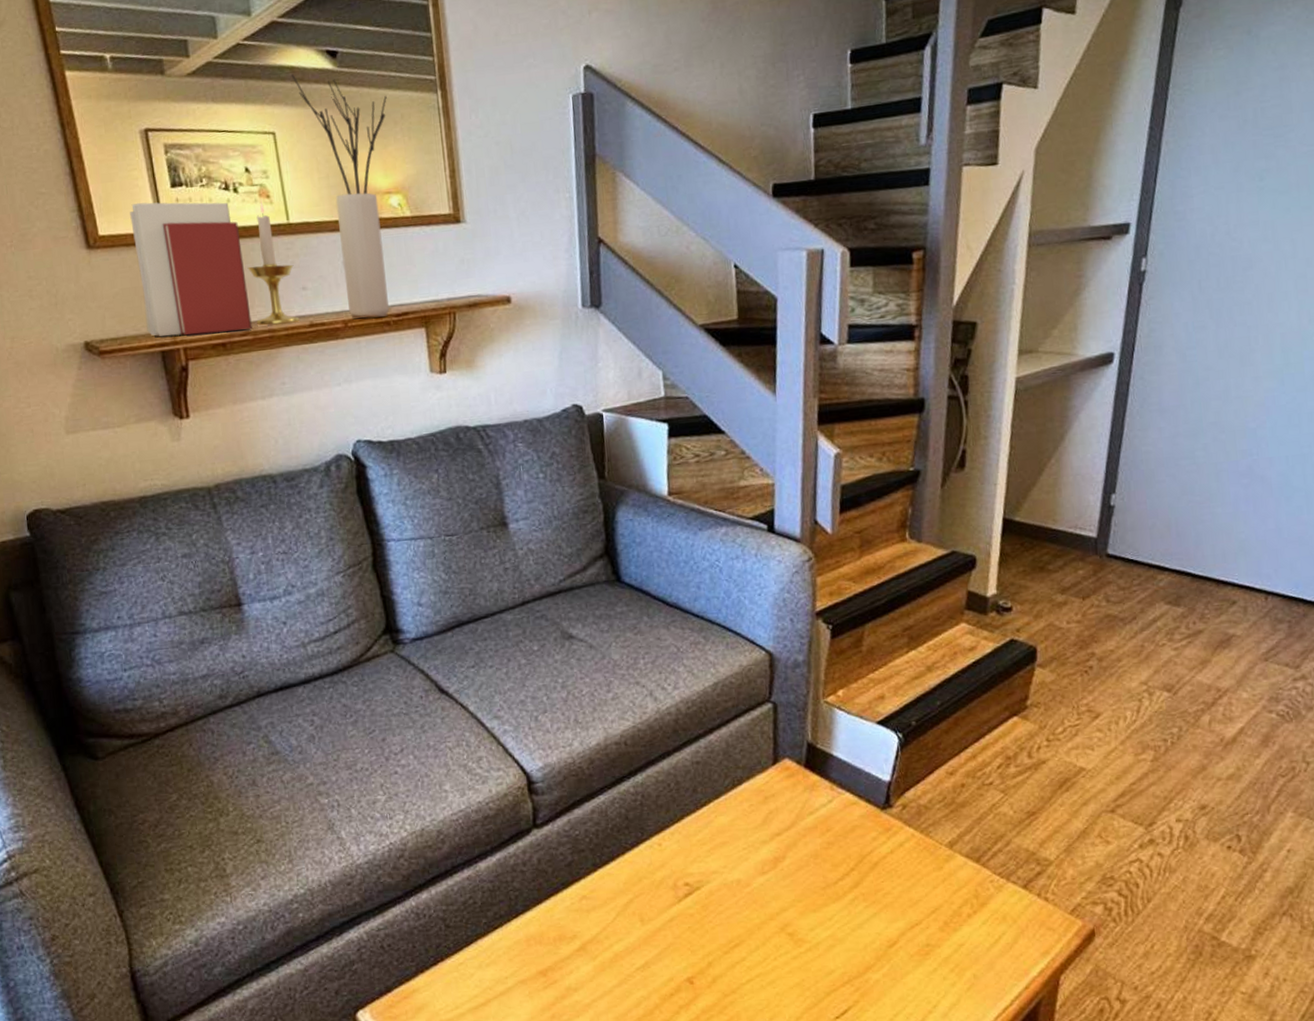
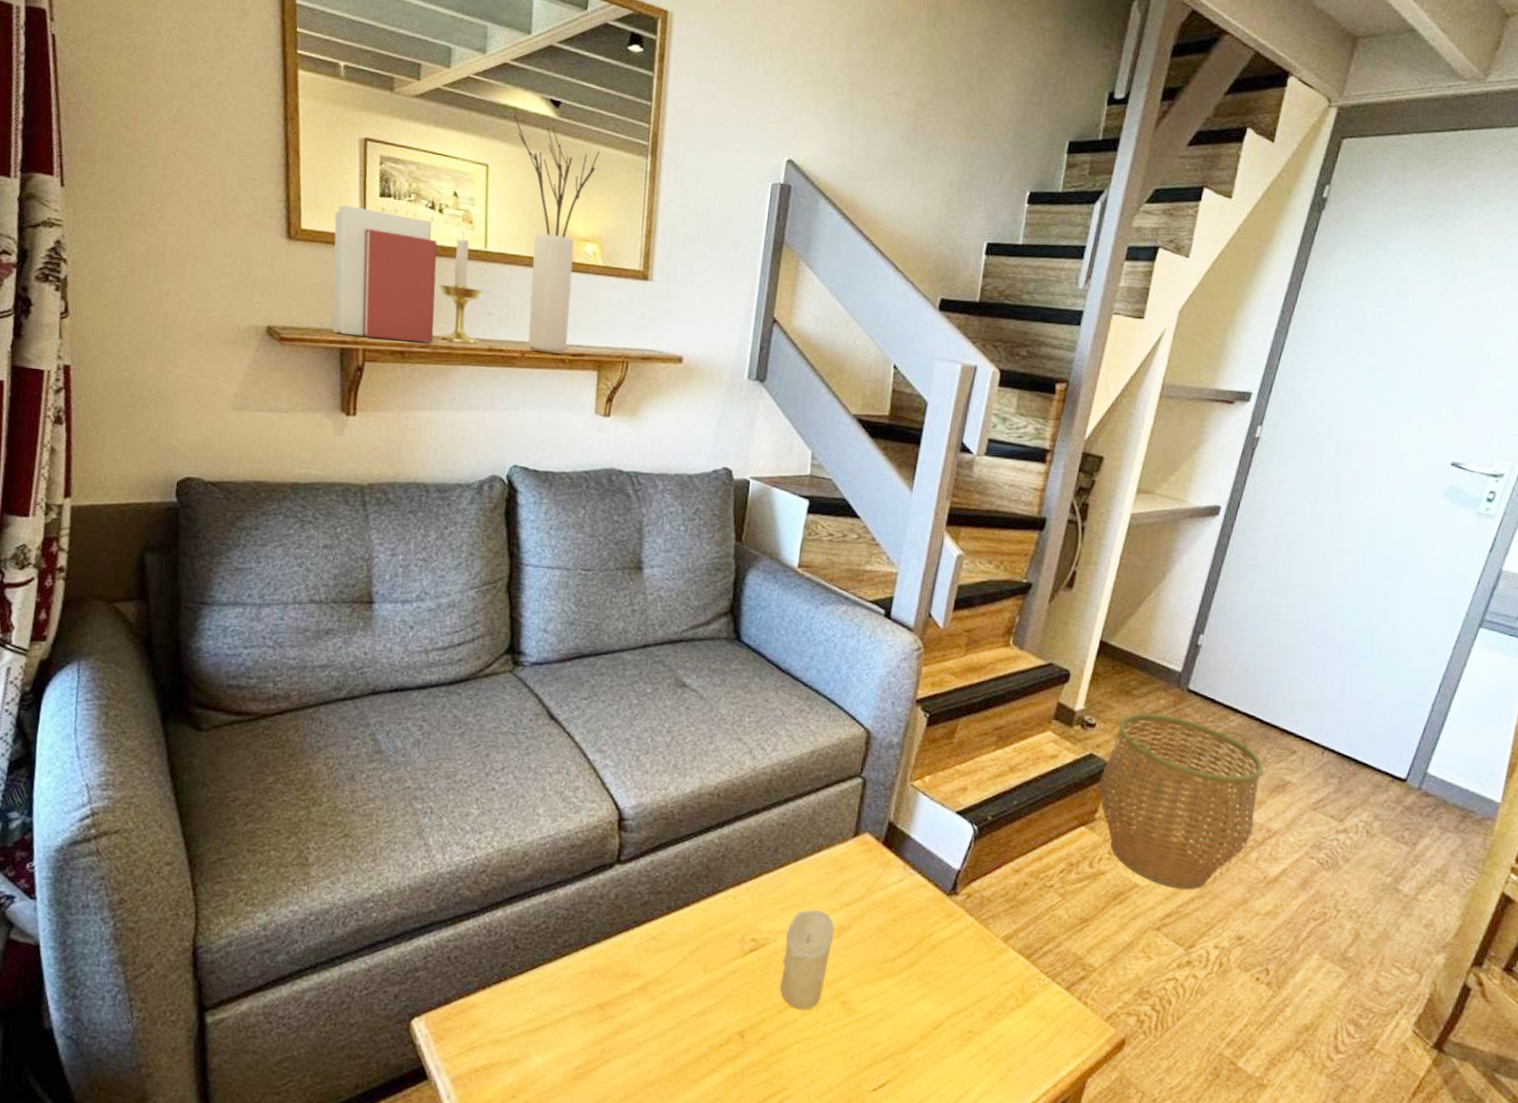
candle: none [719,844,770,947] -> present [780,910,835,1009]
basket: none [1024,585,1203,766] -> present [1098,712,1263,890]

